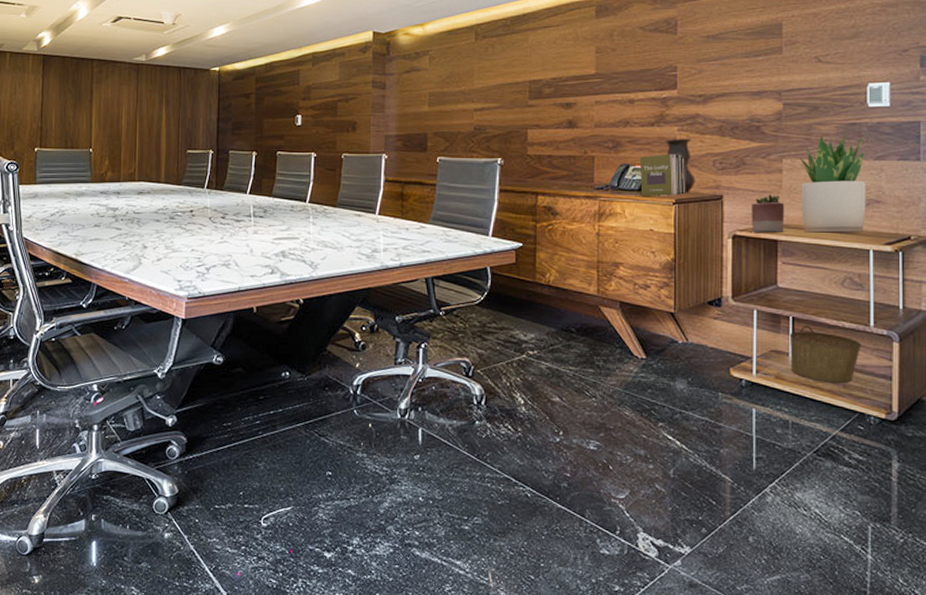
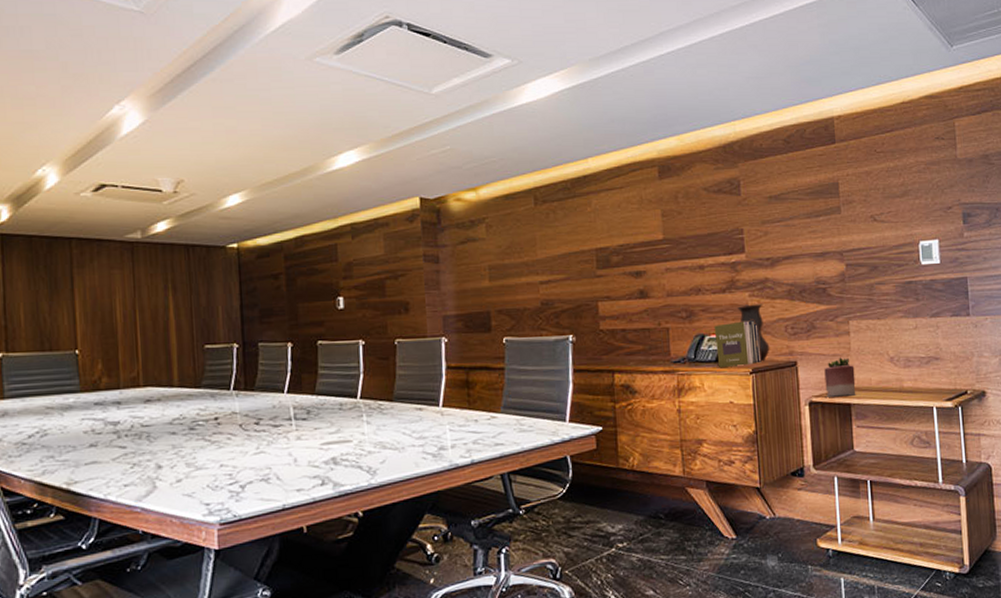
basket: present [789,325,862,383] -> none [868,487,934,543]
planter: present [800,133,866,233] -> none [865,291,927,394]

